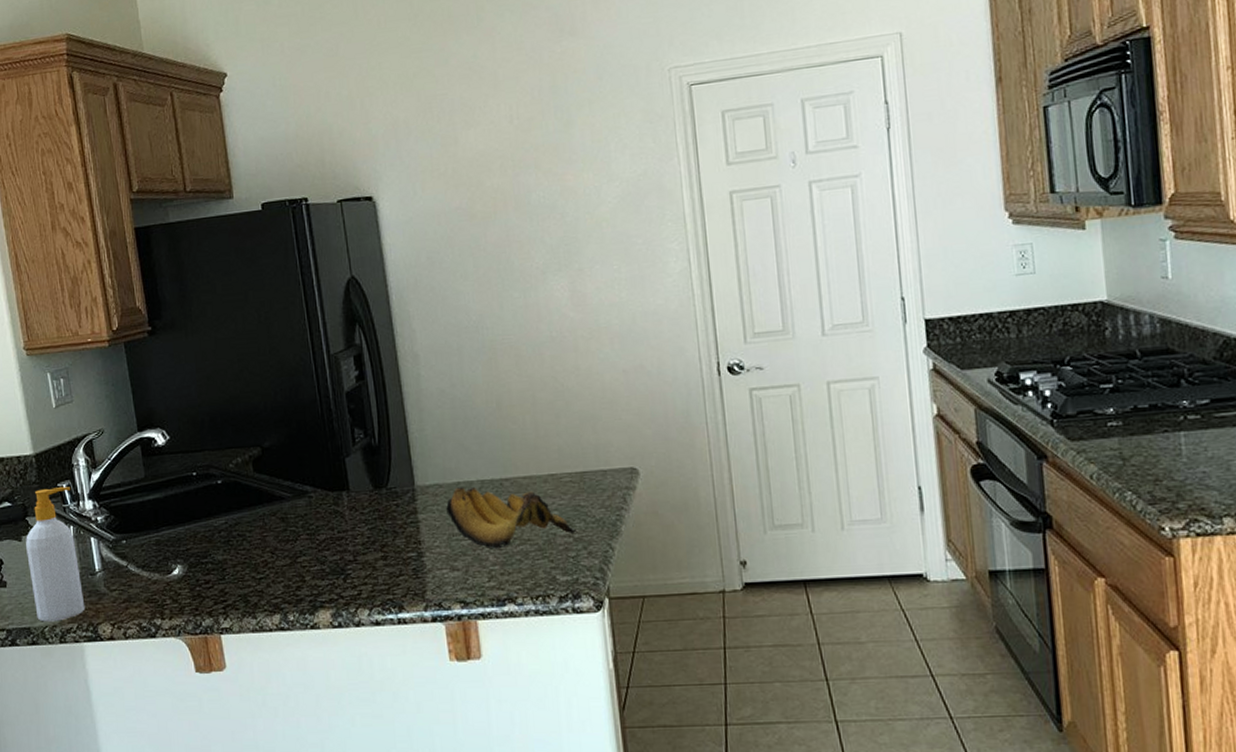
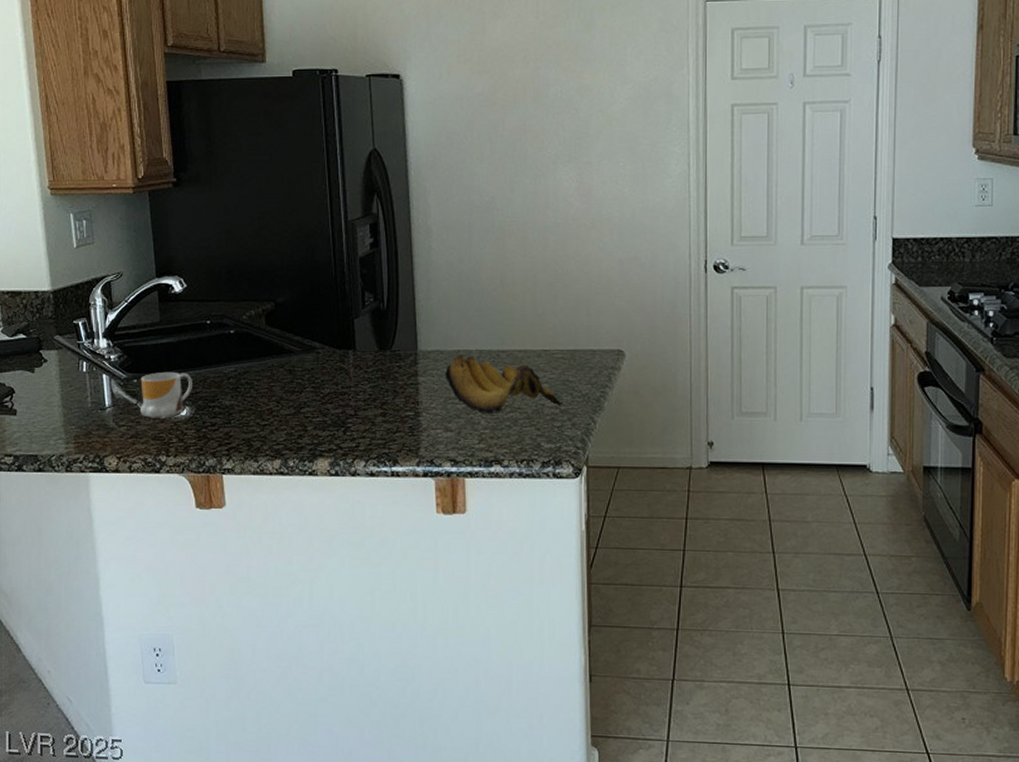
soap bottle: present [26,487,85,622] -> none [38,324,93,451]
mug: none [129,529,183,580] -> present [141,371,192,418]

